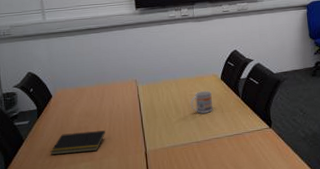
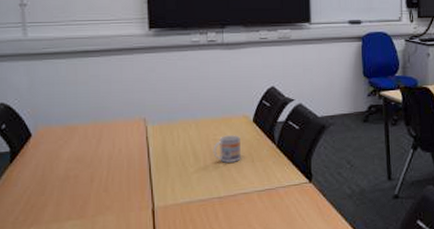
notepad: present [50,130,106,156] -> none [25,180,102,211]

